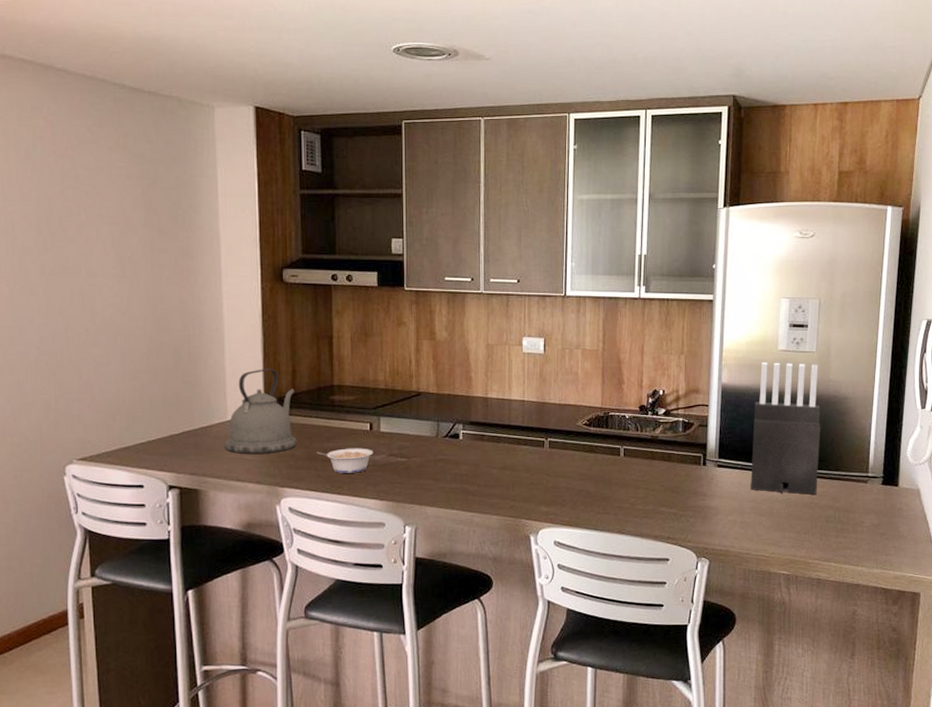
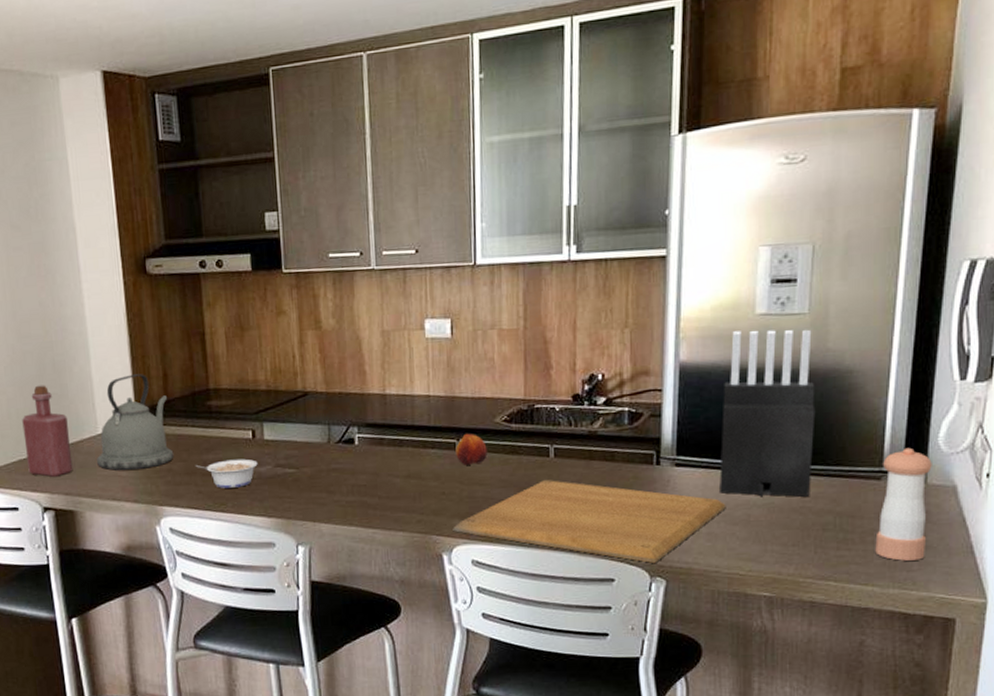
bottle: none [154,373,201,459] -> present [22,385,73,478]
chopping board: none [539,475,755,546] -> present [453,480,726,563]
fruit: none [544,433,570,460] -> present [456,433,487,465]
pepper shaker: none [864,458,903,547] -> present [875,447,932,561]

